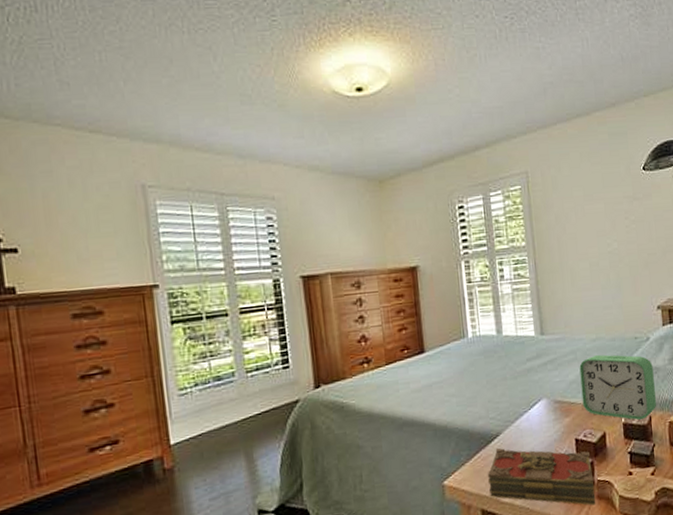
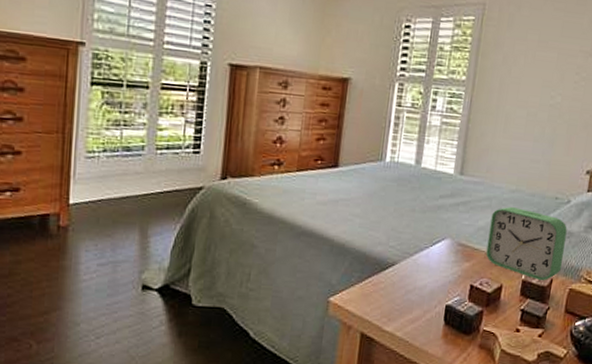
book: present [487,447,596,506] -> none [372,276,481,353]

